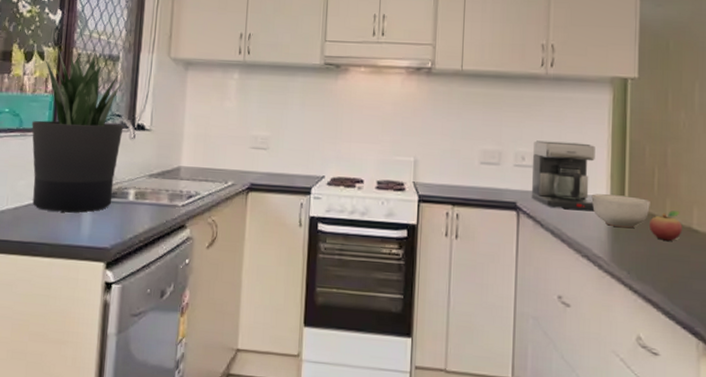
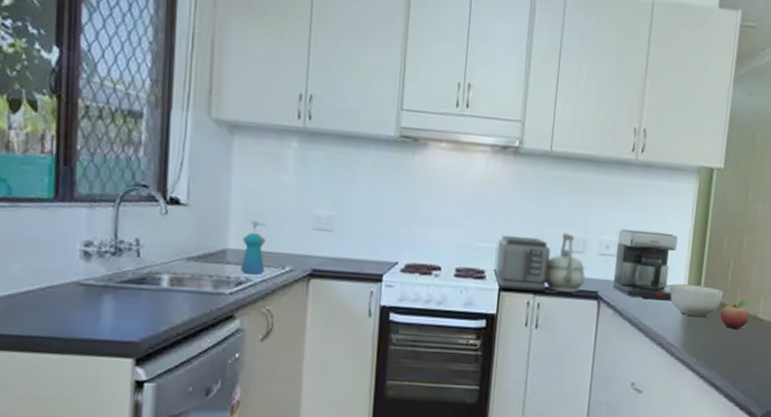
planter: present [31,45,124,213] -> none [25,93,152,301]
soap dispenser: none [191,141,213,190] -> present [241,220,267,276]
toaster: none [414,149,468,203] -> present [495,235,552,292]
kettle: none [463,146,503,203] -> present [545,233,586,293]

